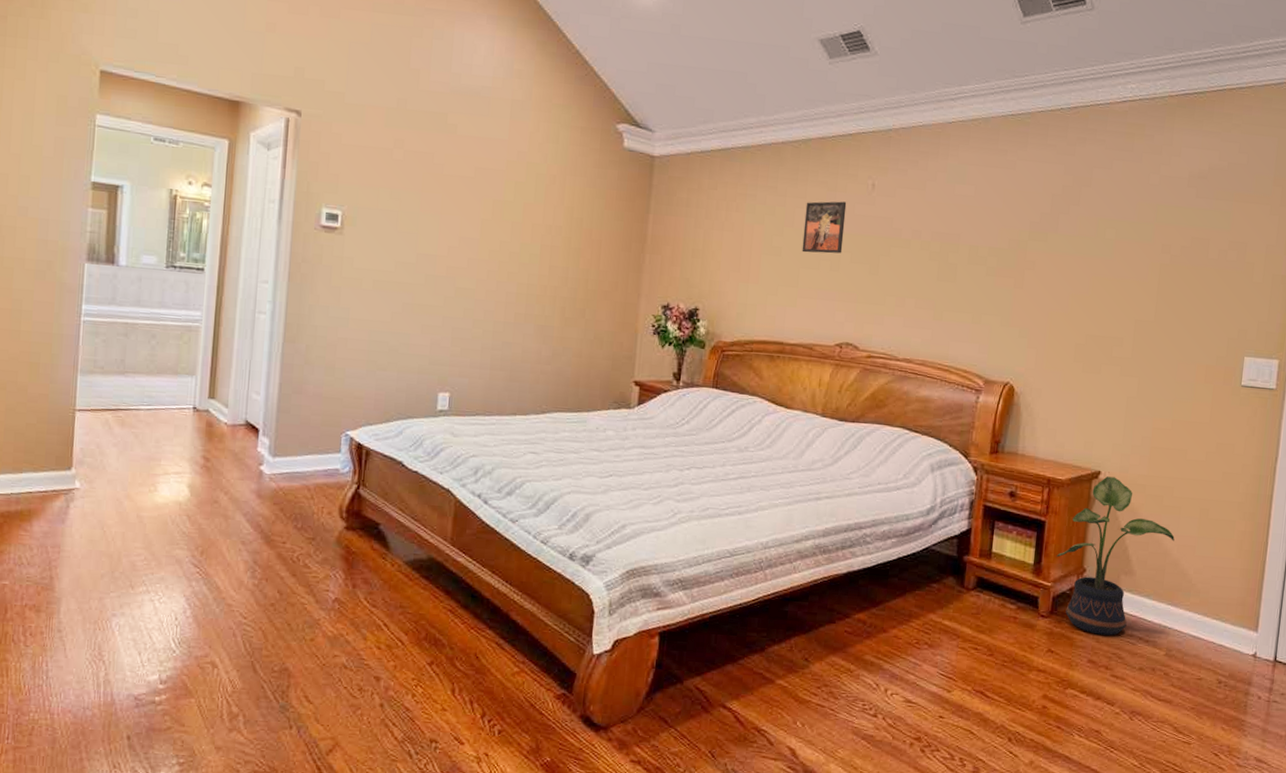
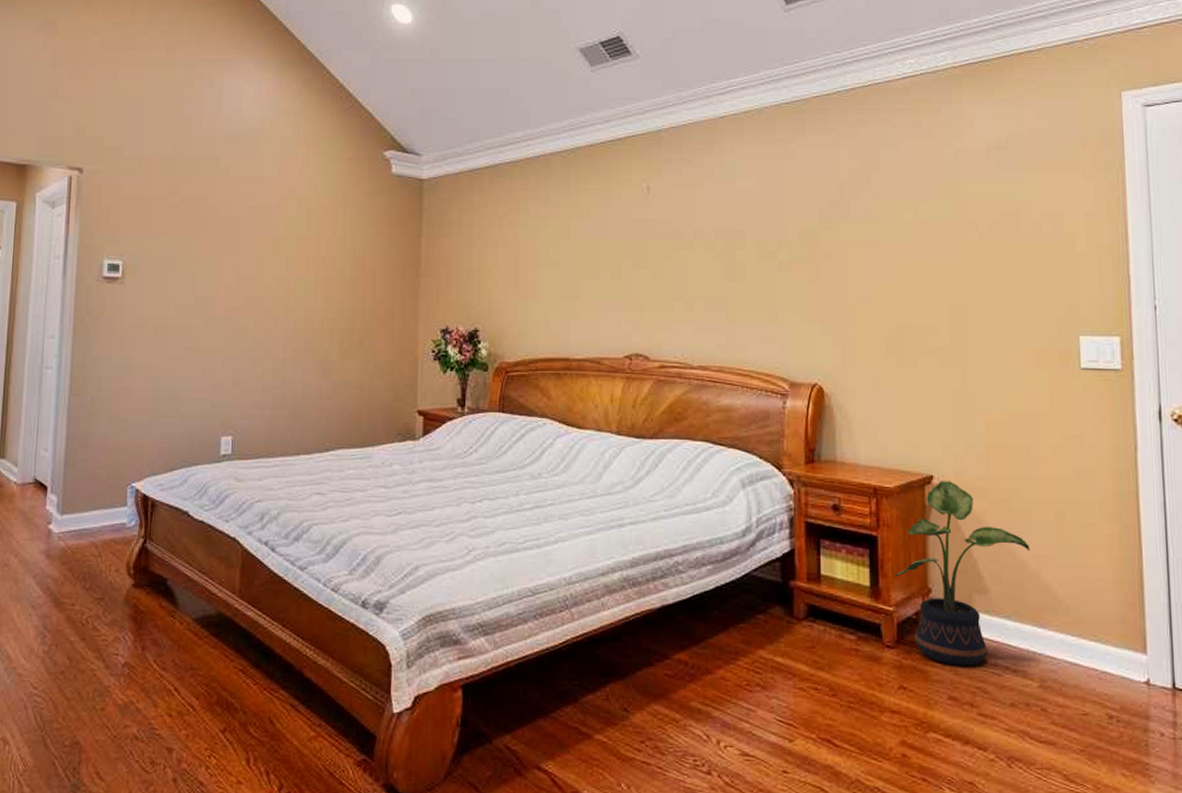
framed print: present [802,201,847,254] -> none [580,207,622,263]

